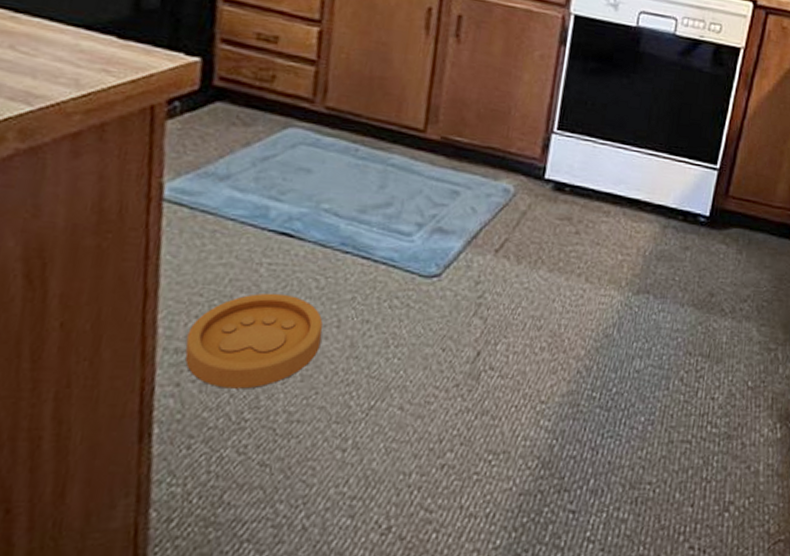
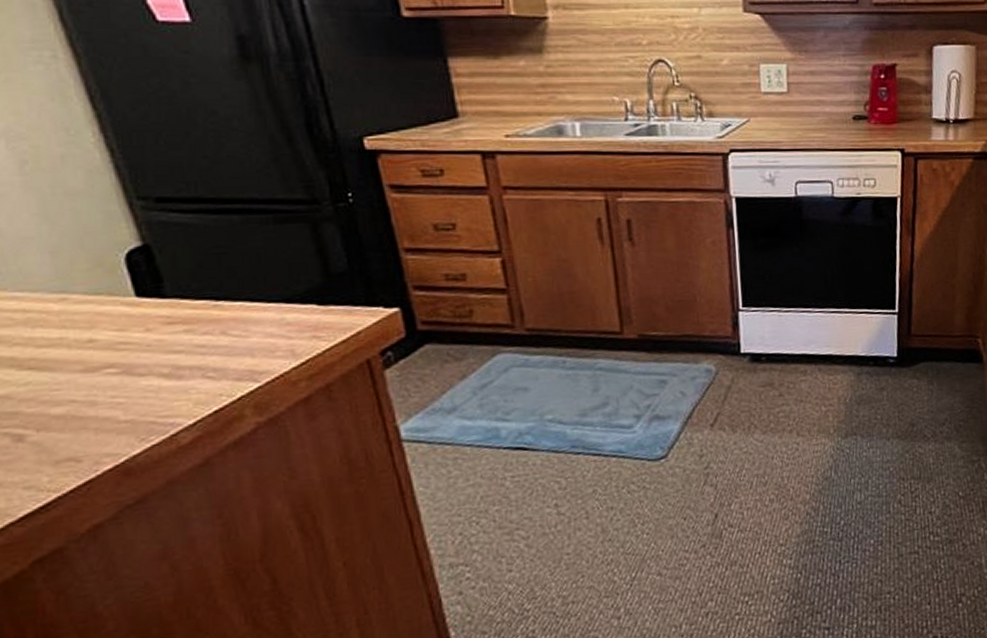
pet bowl: present [185,292,323,389] -> none [457,499,576,589]

